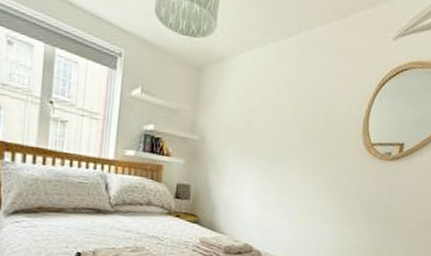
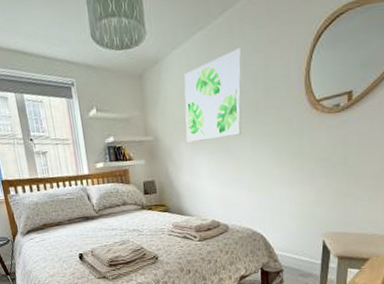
wall art: none [235,71,311,159] -> present [184,48,243,142]

